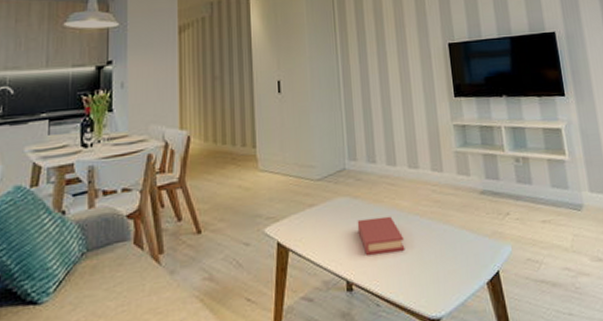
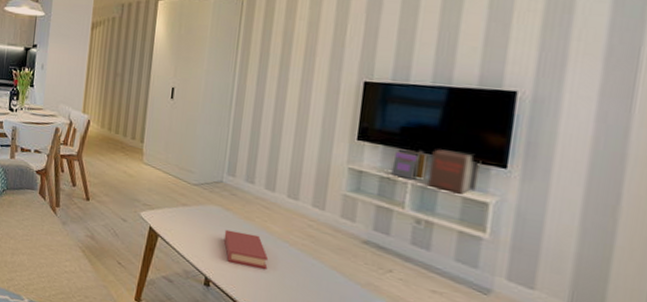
books: none [486,97,512,123] -> present [391,149,427,180]
books: none [512,89,550,128] -> present [426,149,479,195]

